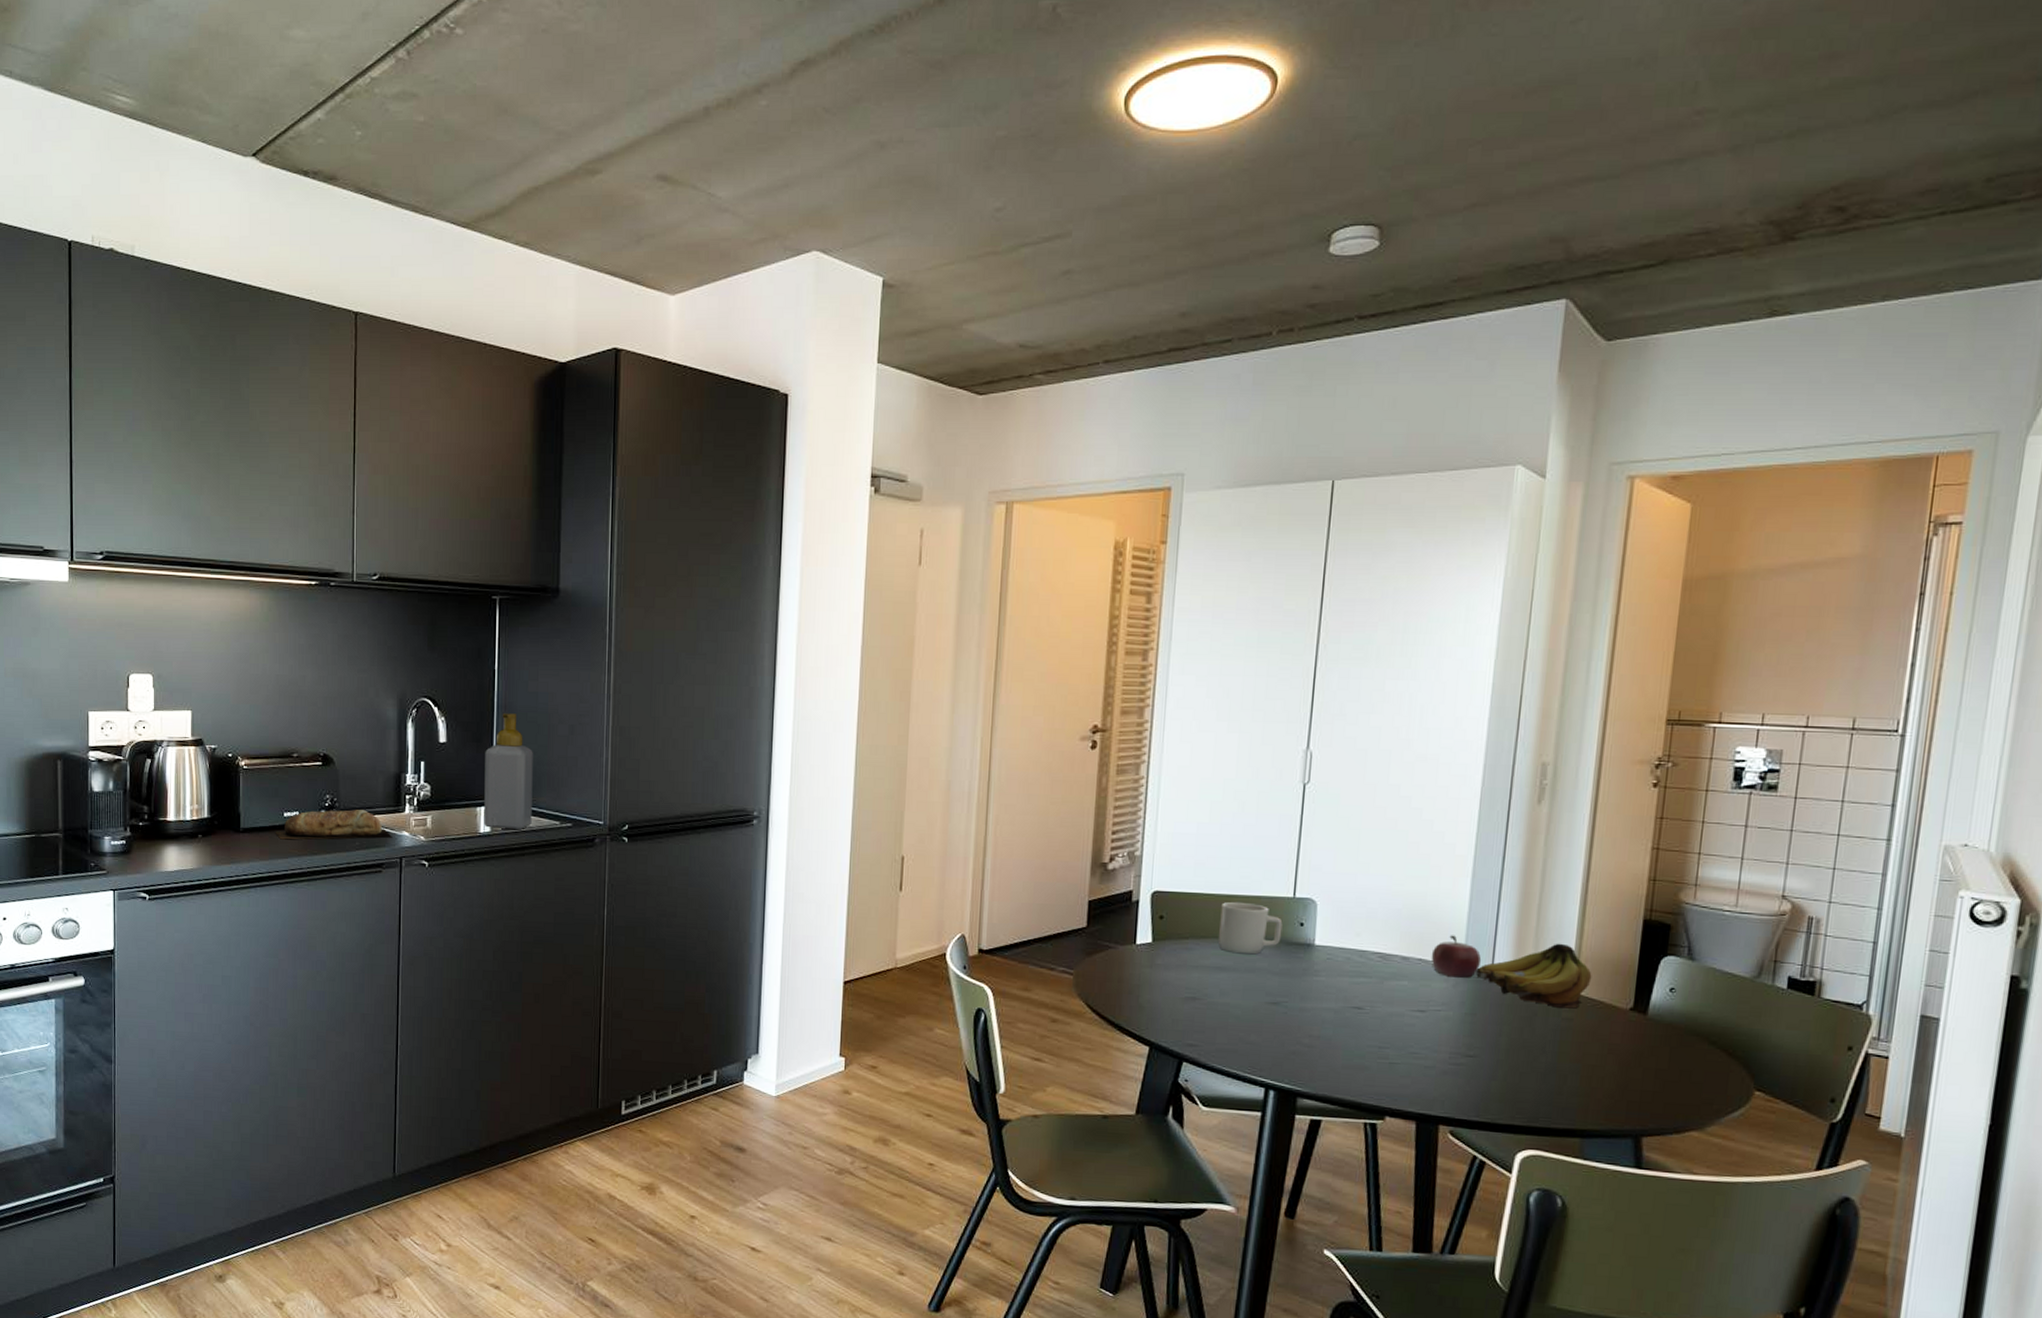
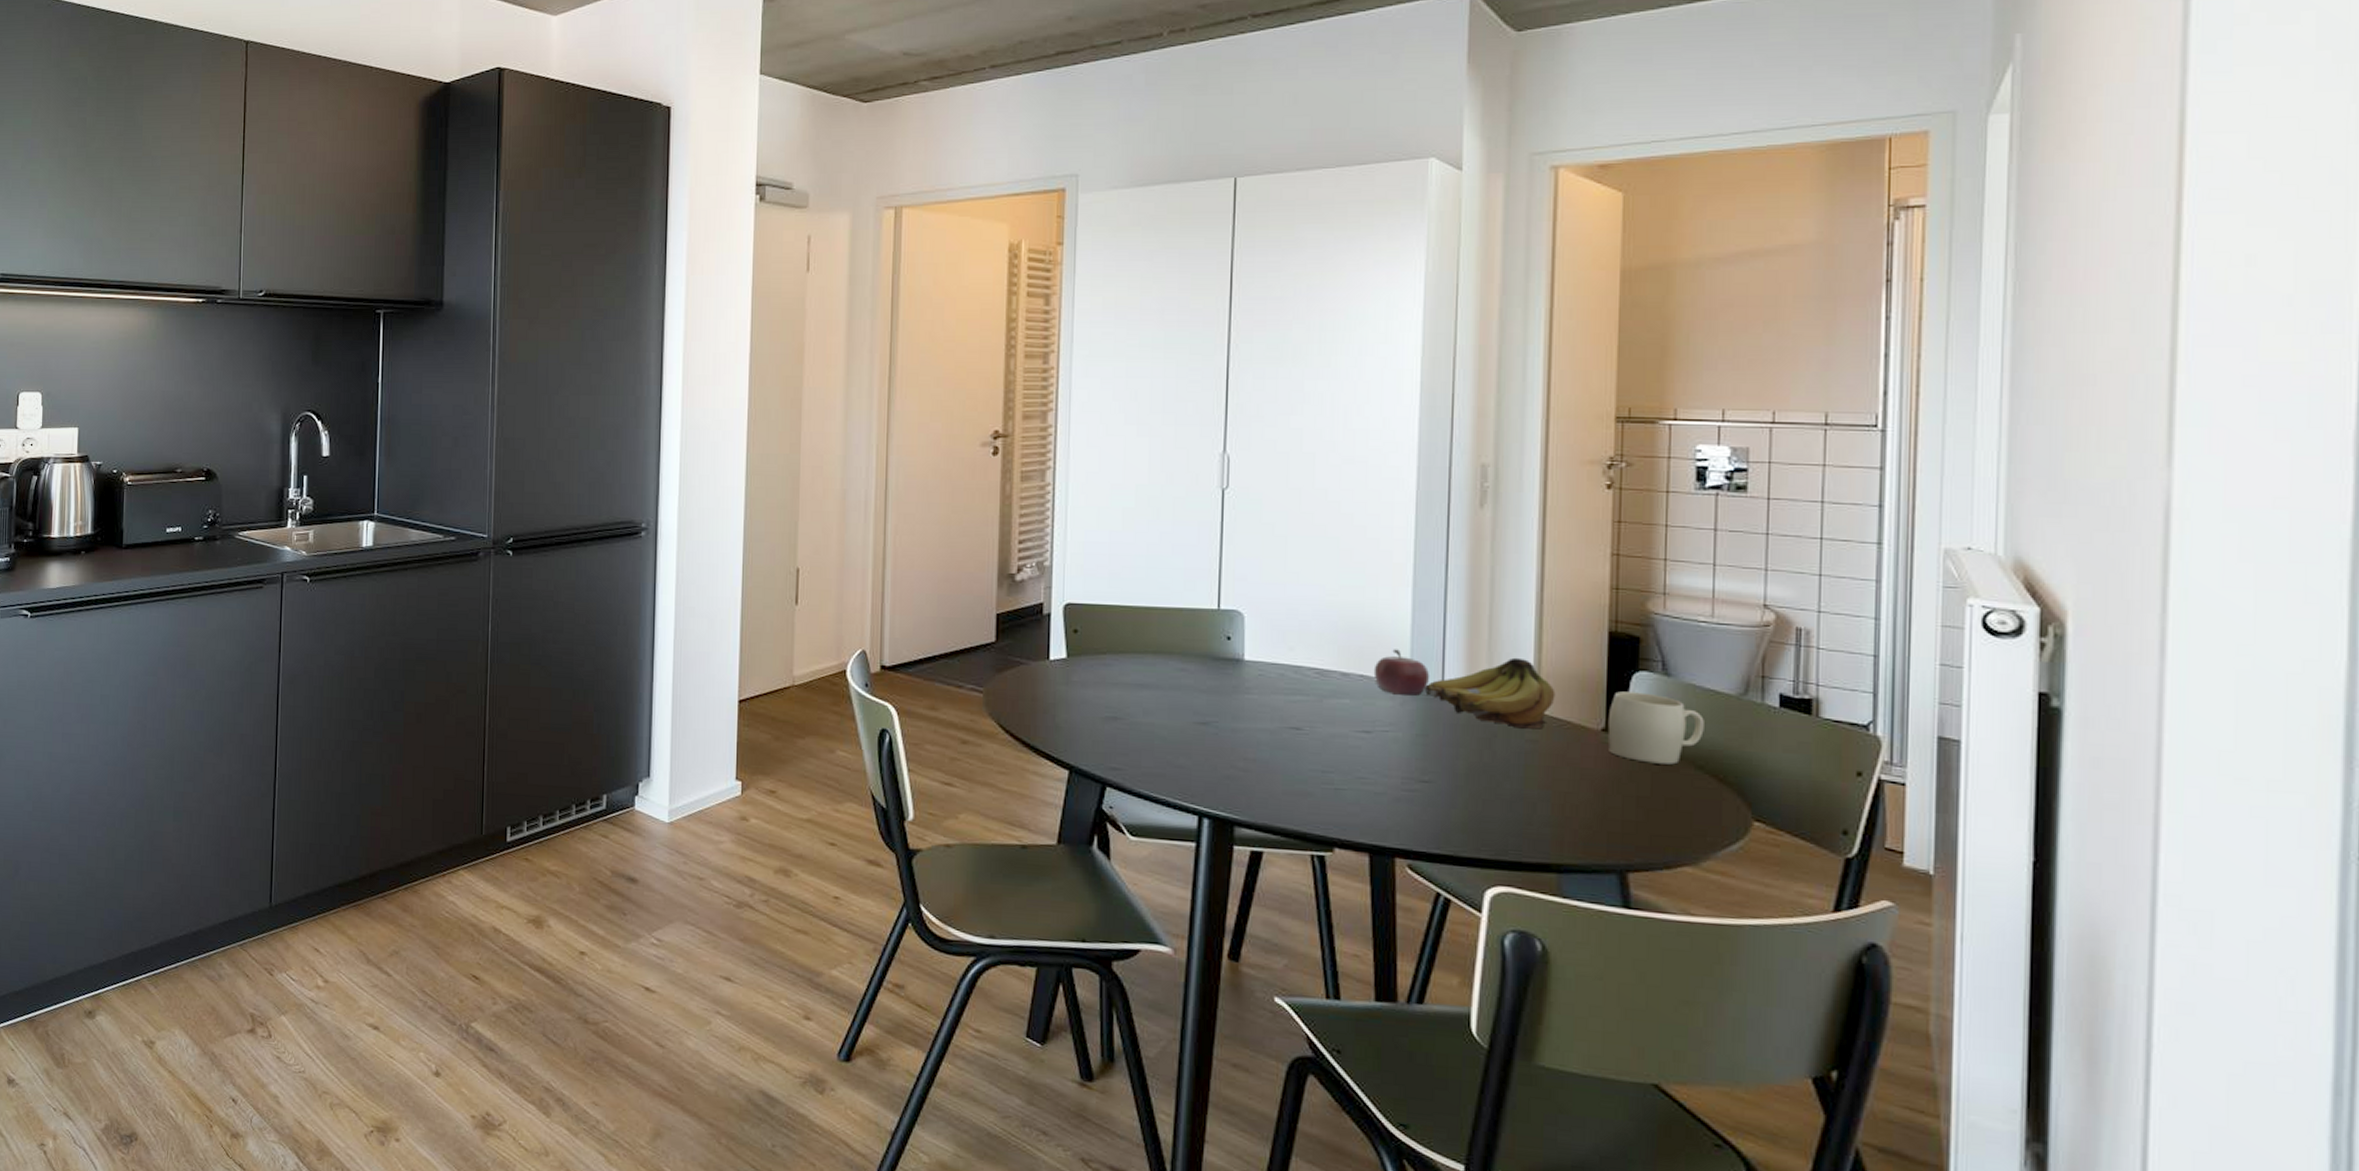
bread loaf: present [275,809,393,840] -> none [157,525,275,556]
soap bottle: present [484,713,533,830] -> none [366,426,417,544]
mug: present [1217,902,1283,956] -> none [1138,615,1208,672]
mug: none [1634,974,1721,1040] -> present [1607,691,1704,765]

